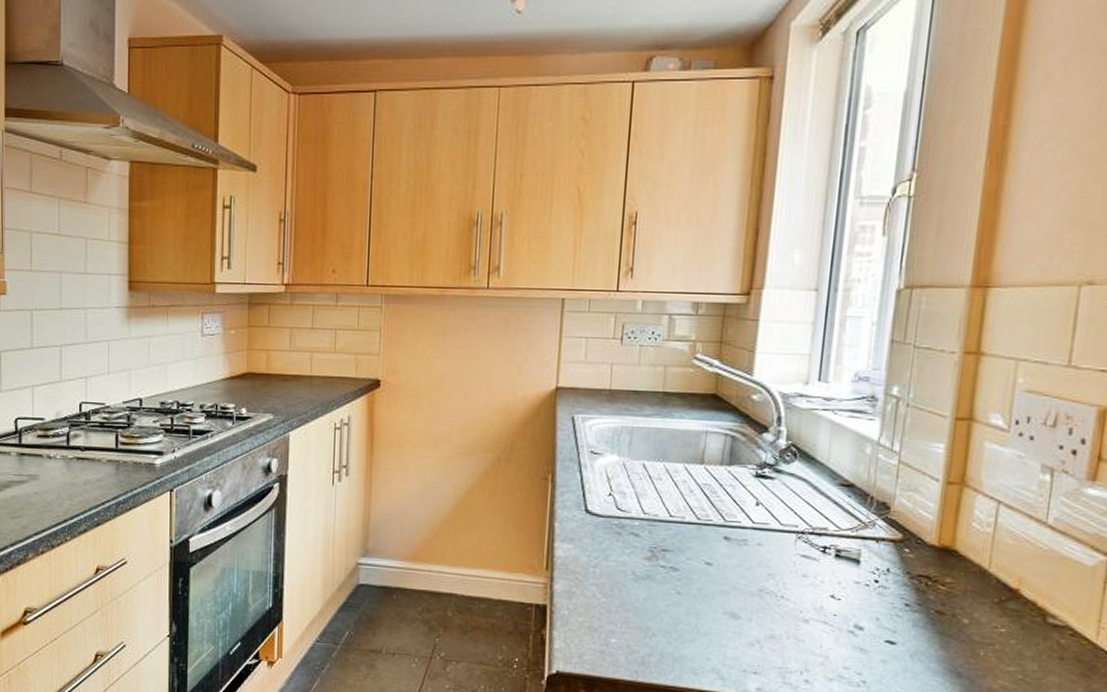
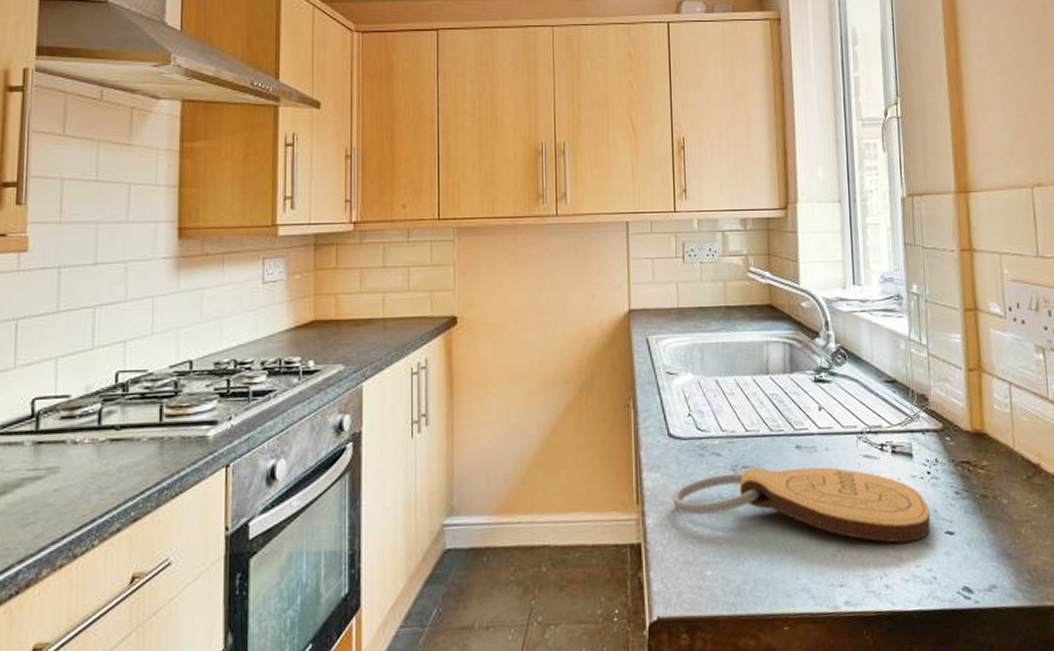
cutting board: none [583,551,870,645] -> present [672,466,930,543]

